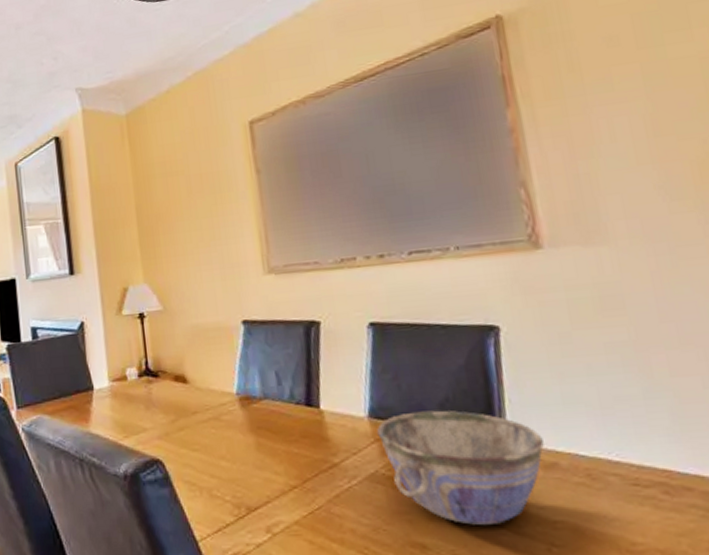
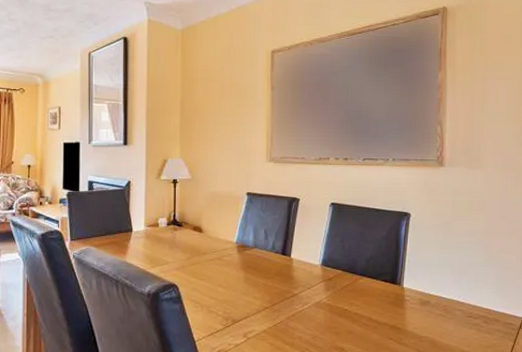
bowl: present [377,410,544,525] -> none [325,264,424,337]

